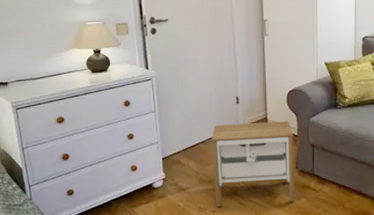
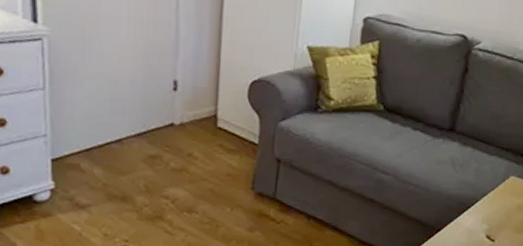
nightstand: present [211,121,295,207] -> none [130,118,253,235]

